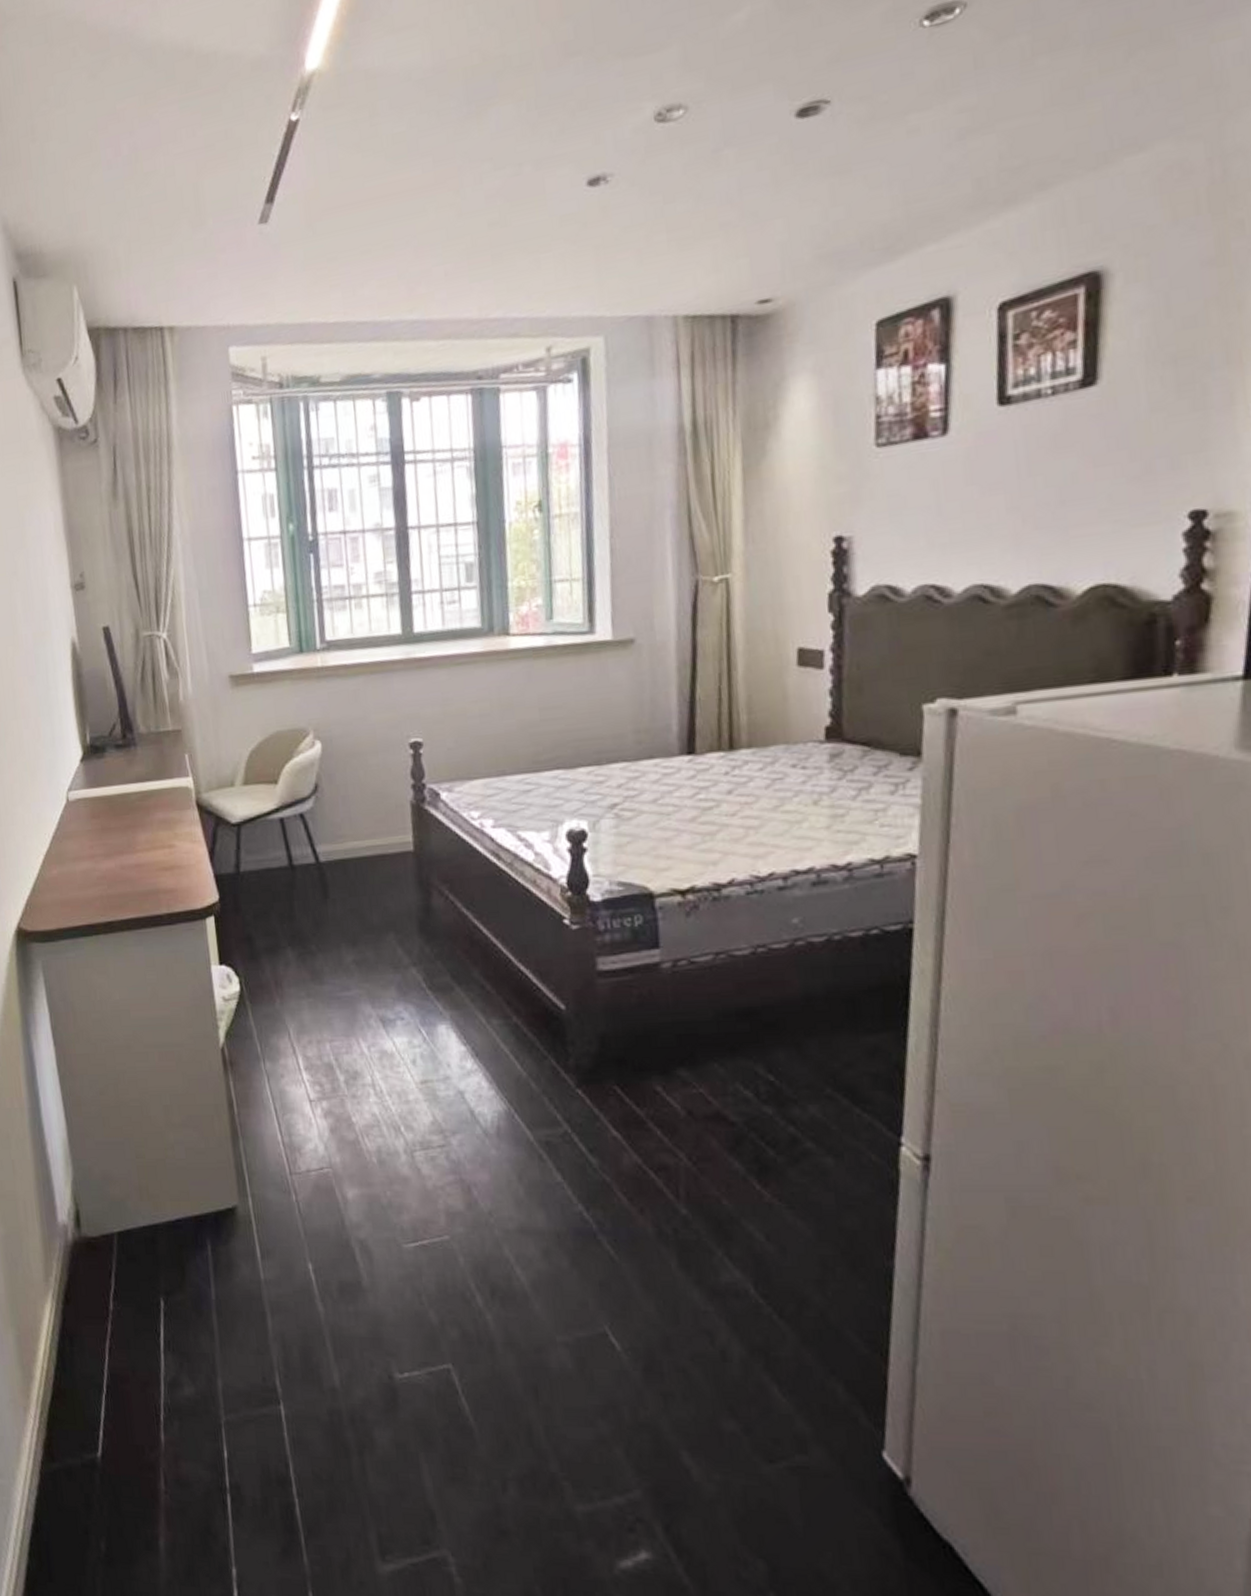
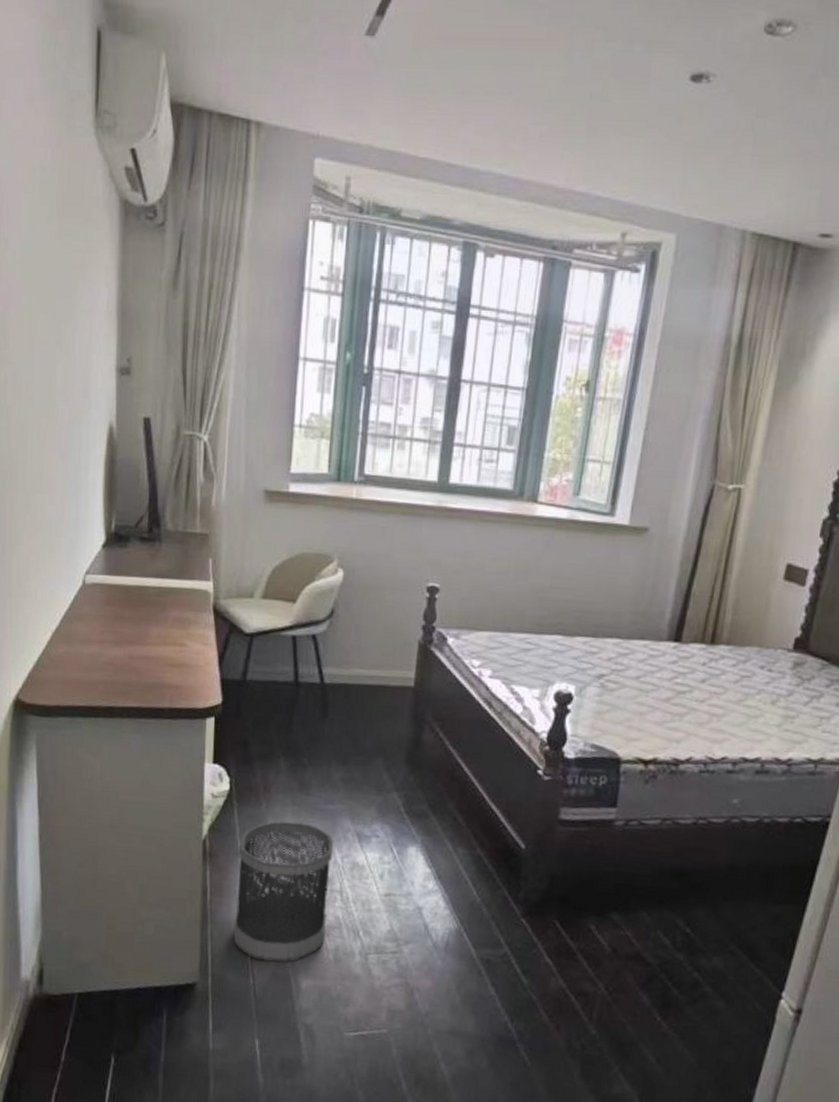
wastebasket: none [258,1015,365,1173] -> present [233,820,334,963]

